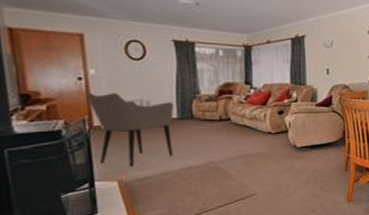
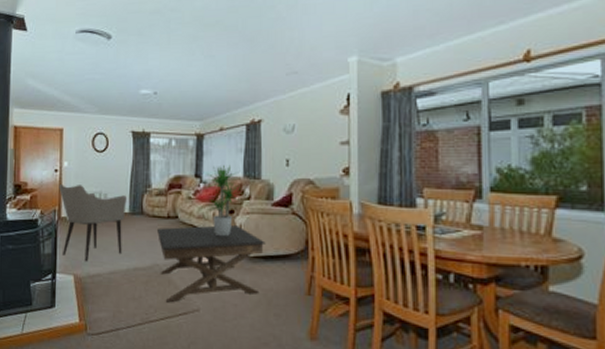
coffee table: none [209,123,312,192] -> present [156,225,266,303]
potted plant: none [253,73,291,134] -> present [203,164,244,237]

